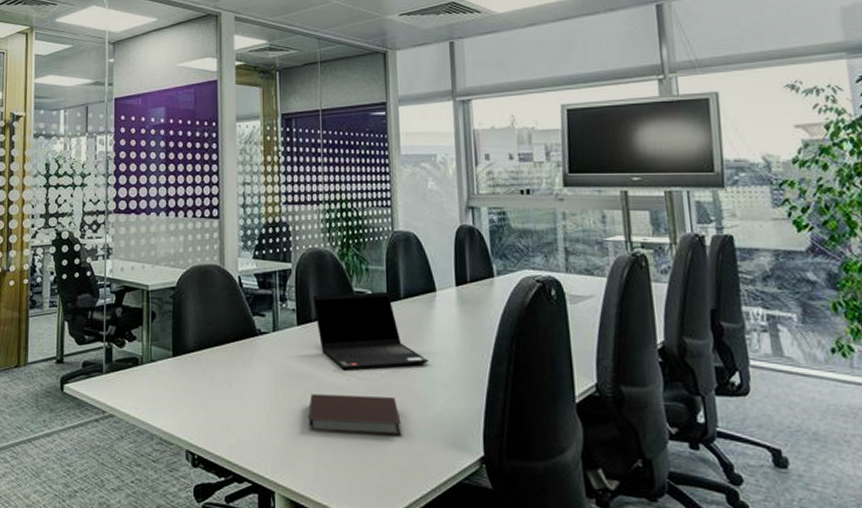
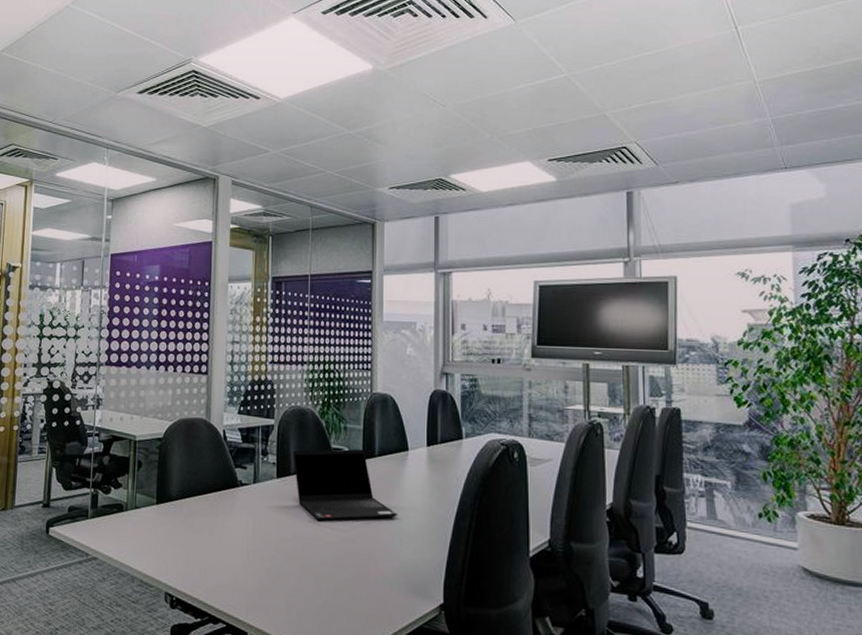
notebook: present [307,394,402,436] -> none [282,542,369,583]

